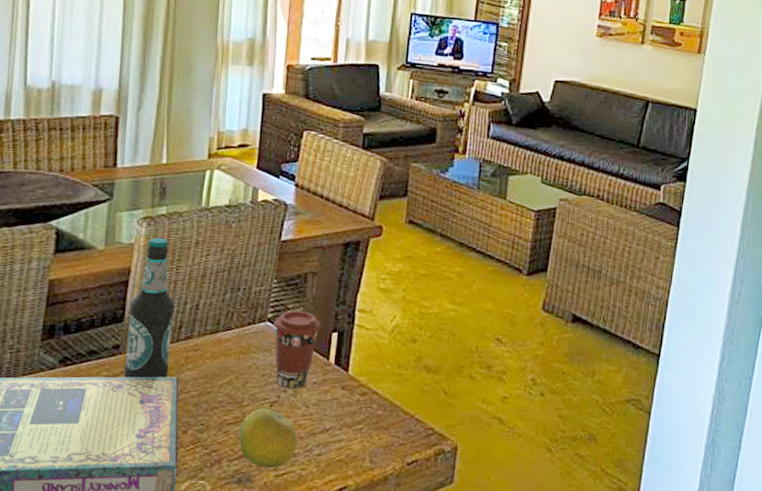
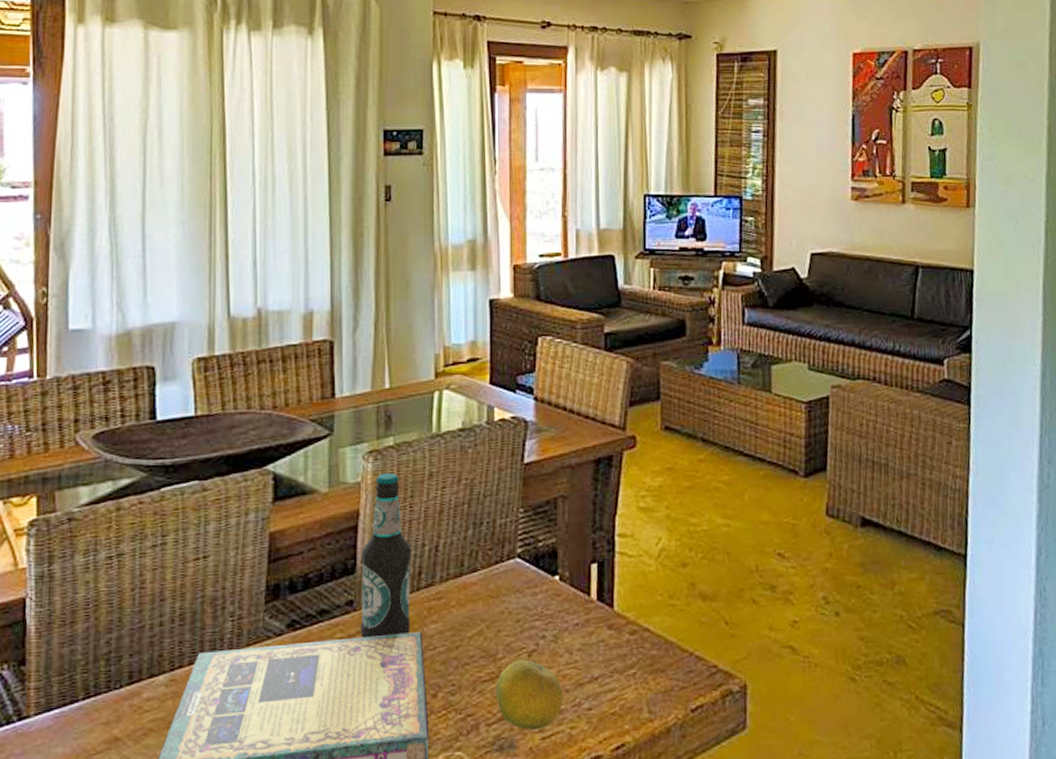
coffee cup: present [274,310,321,390] -> none [524,541,578,635]

